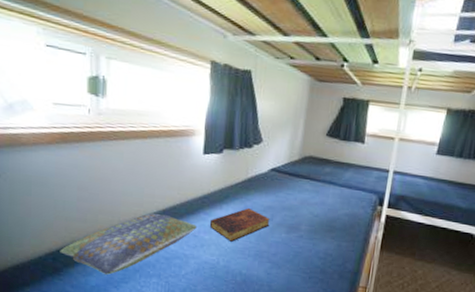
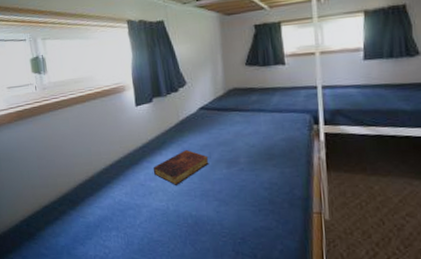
cushion: present [60,213,197,275] -> none [31,169,142,233]

